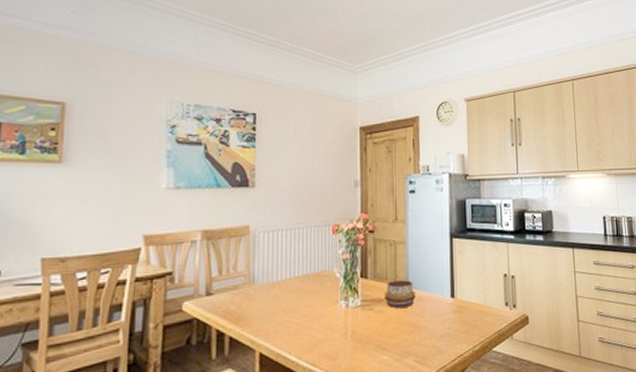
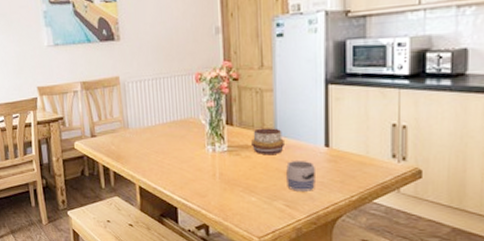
mug: none [417,312,443,345] -> present [286,161,315,191]

